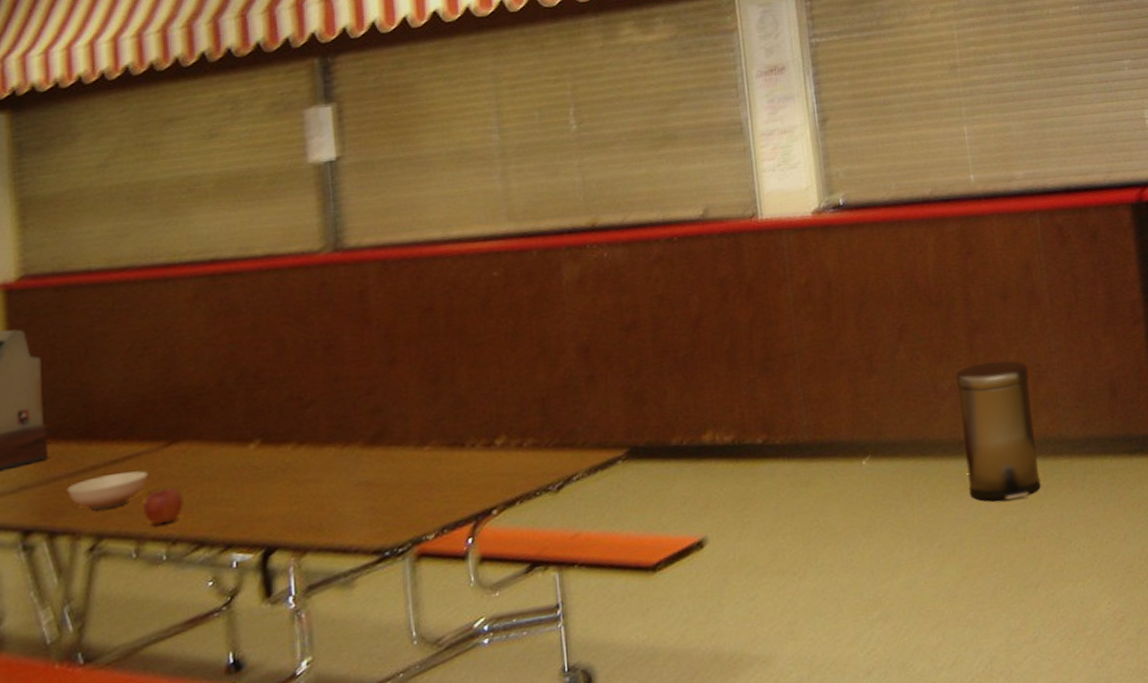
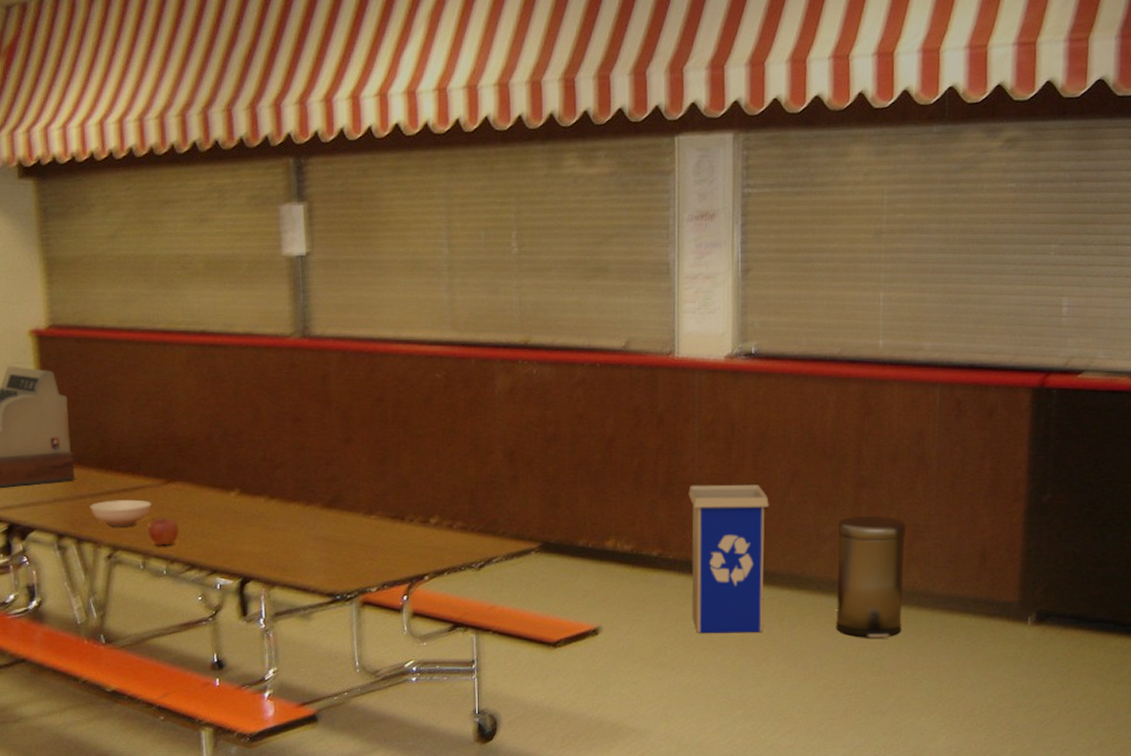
recycling bin: none [789,345,890,528] -> present [688,484,769,634]

